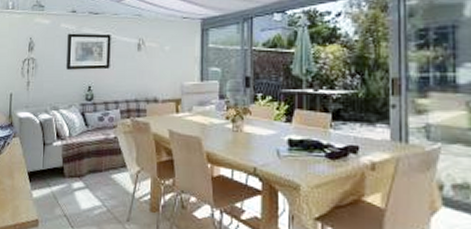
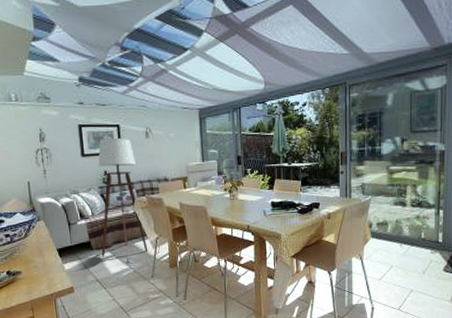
floor lamp: none [73,49,127,196] -> present [98,137,148,261]

